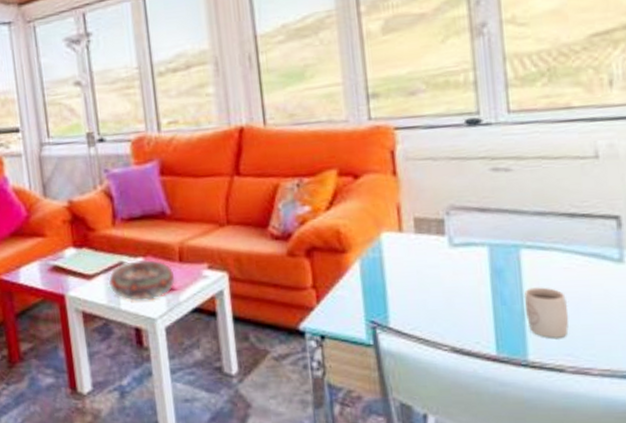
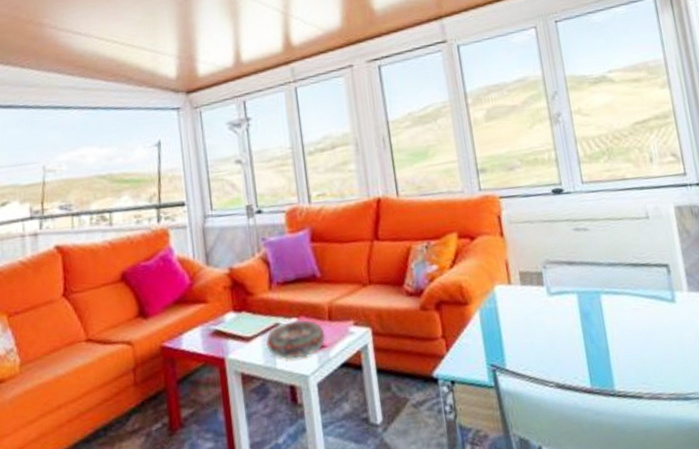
mug: present [523,287,569,338] -> none [606,326,642,370]

